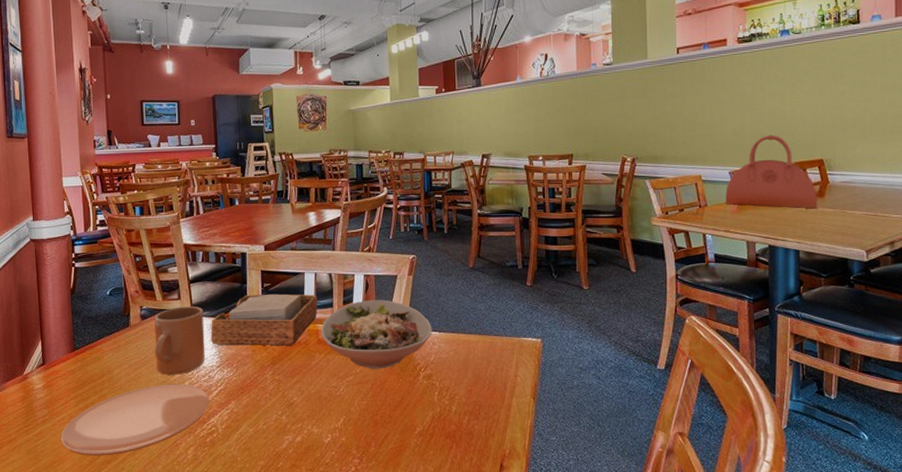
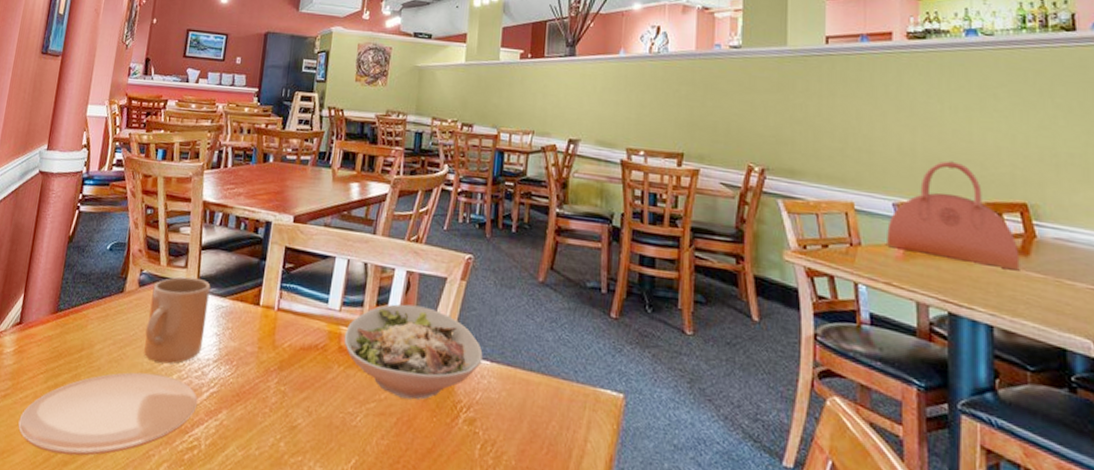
napkin holder: present [210,293,318,346] -> none [212,275,346,349]

